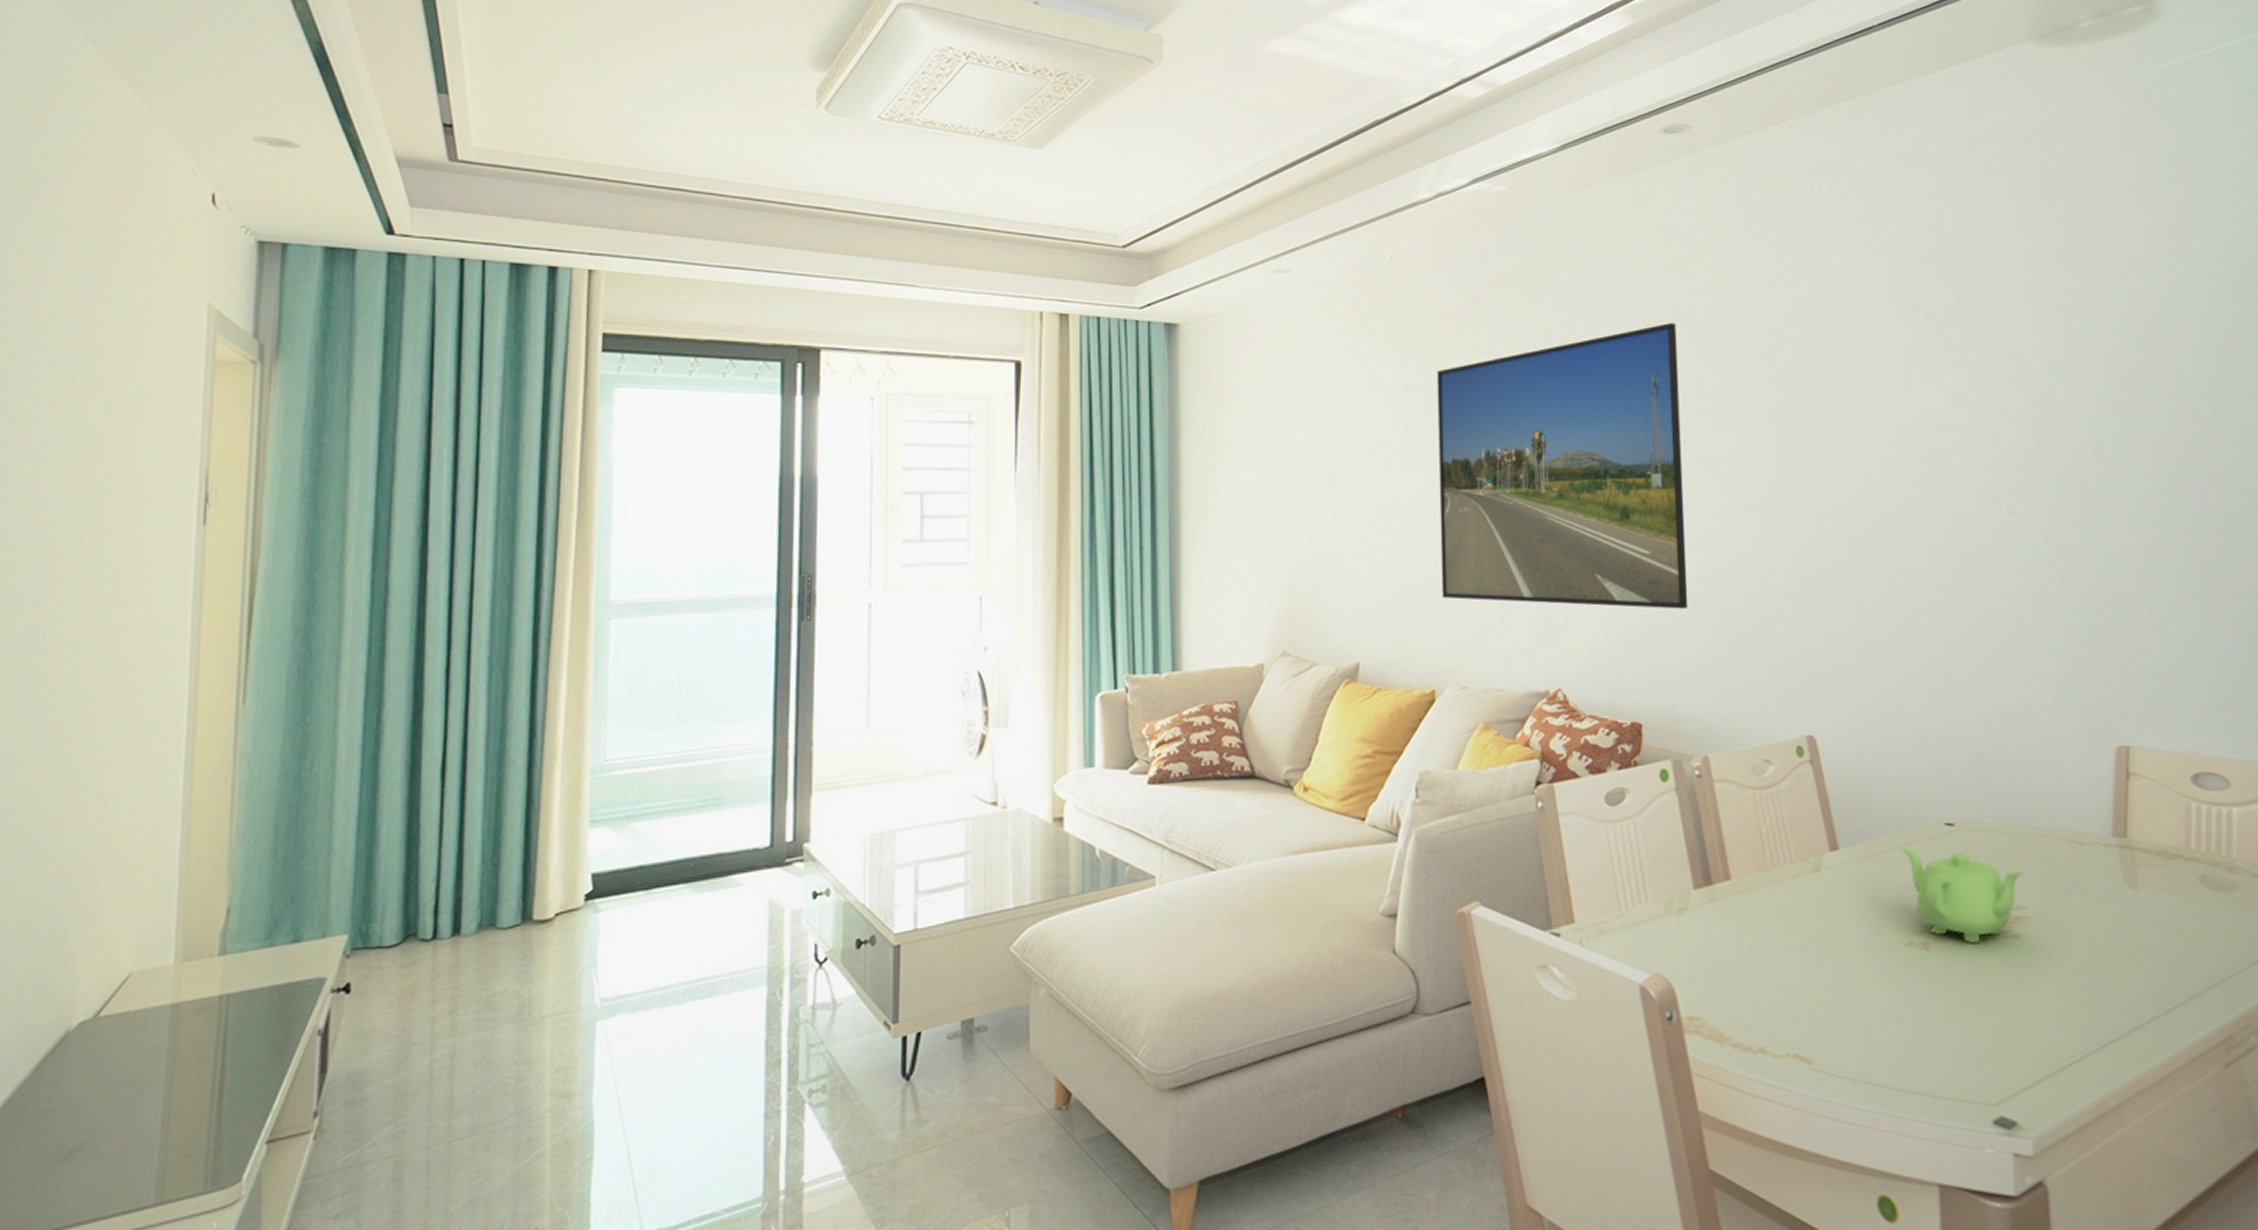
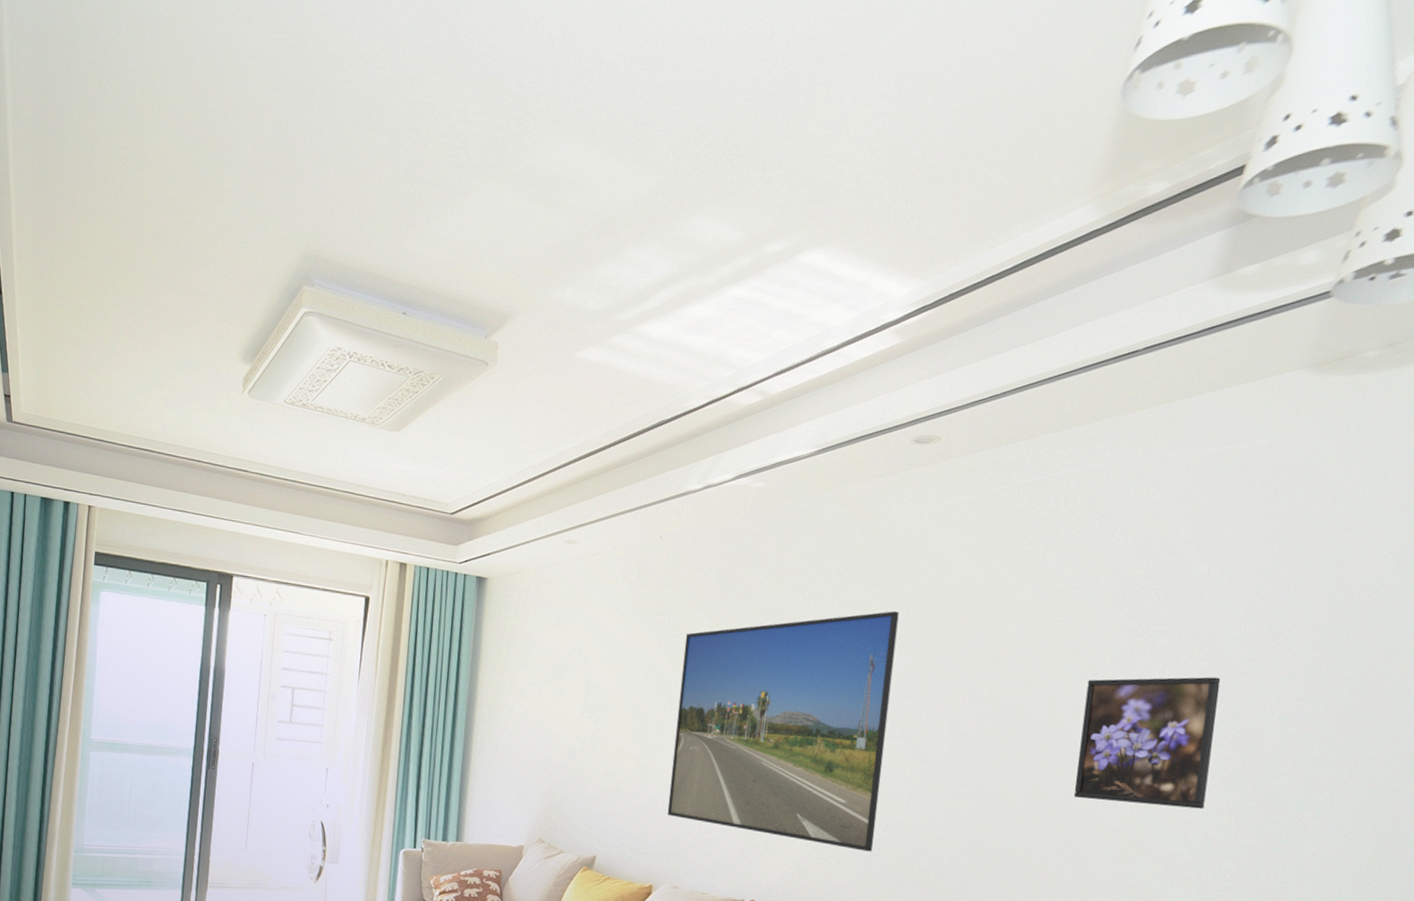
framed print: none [1884,365,2022,515] -> present [1073,676,1221,809]

